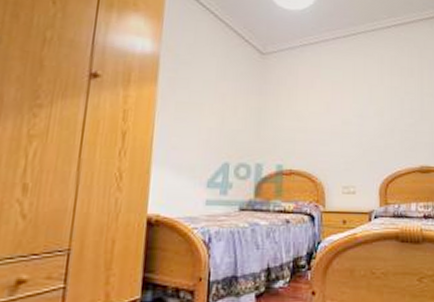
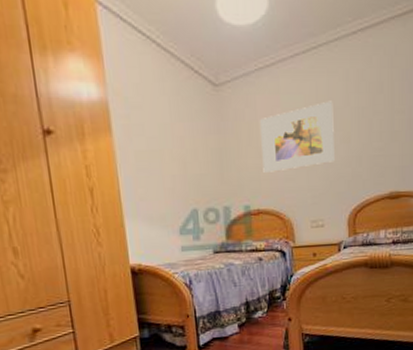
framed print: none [299,78,369,136] -> present [259,101,335,173]

